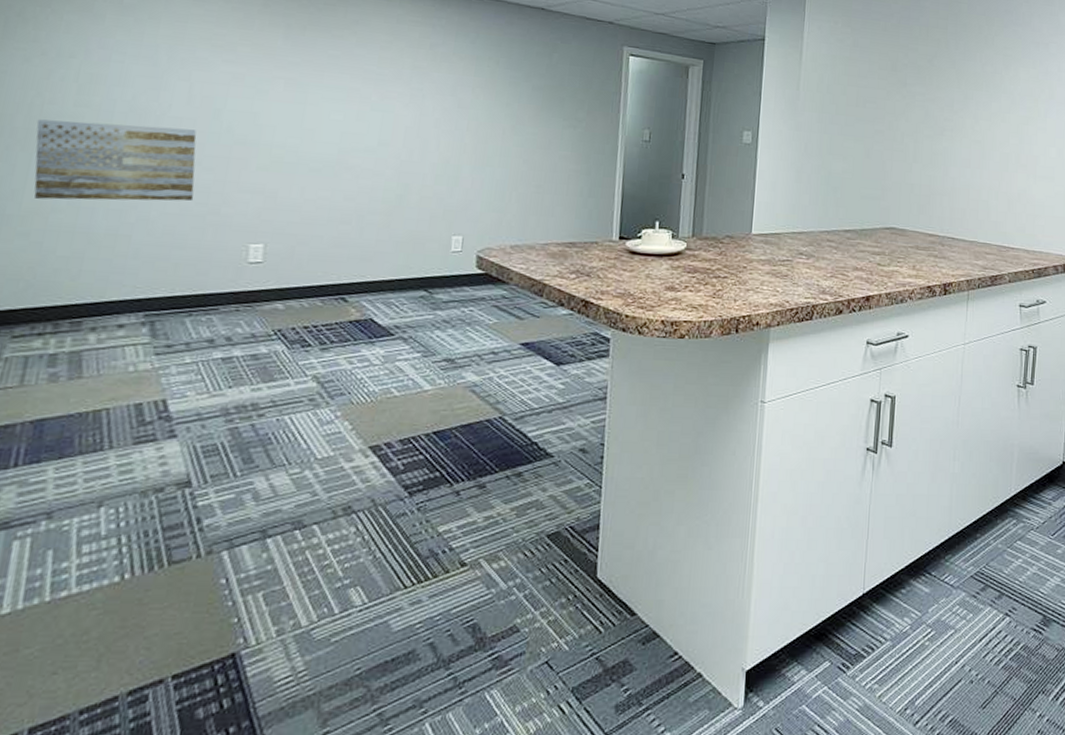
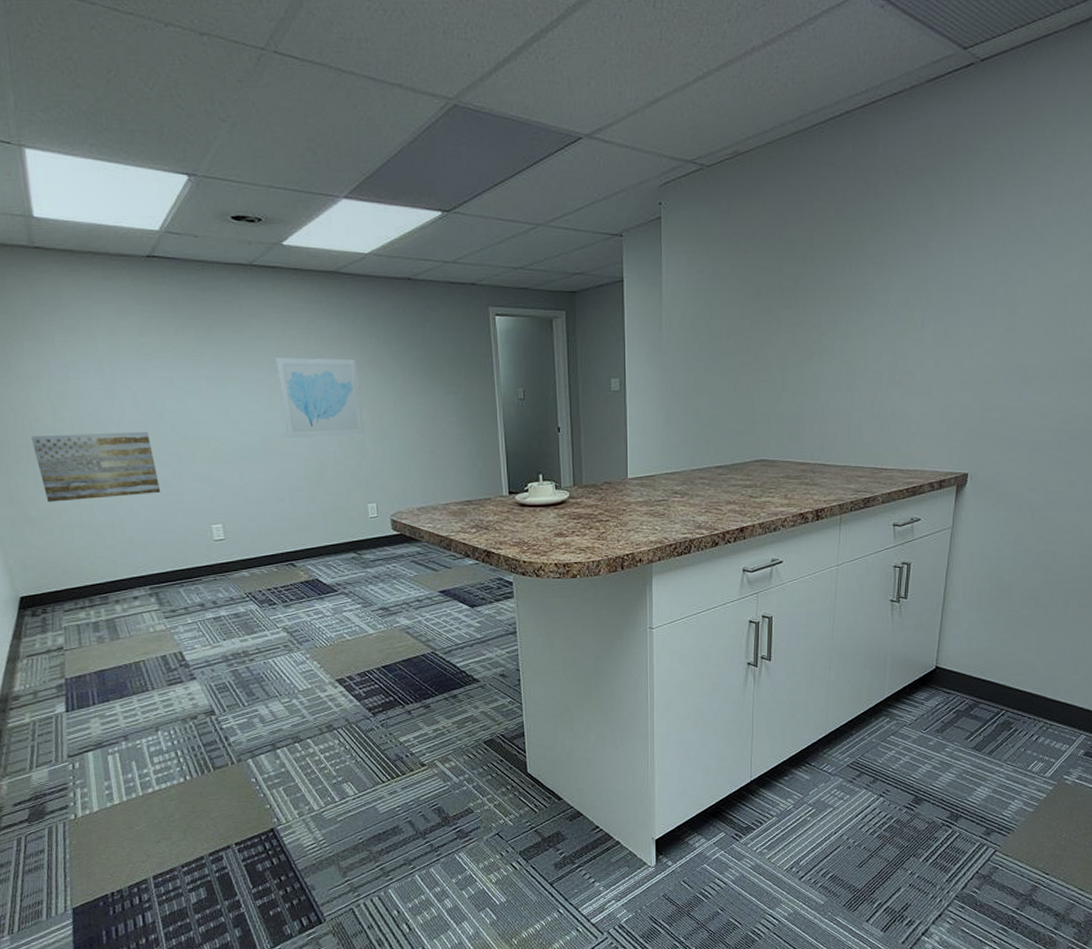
wall art: none [369,68,468,161] -> present [275,358,365,439]

